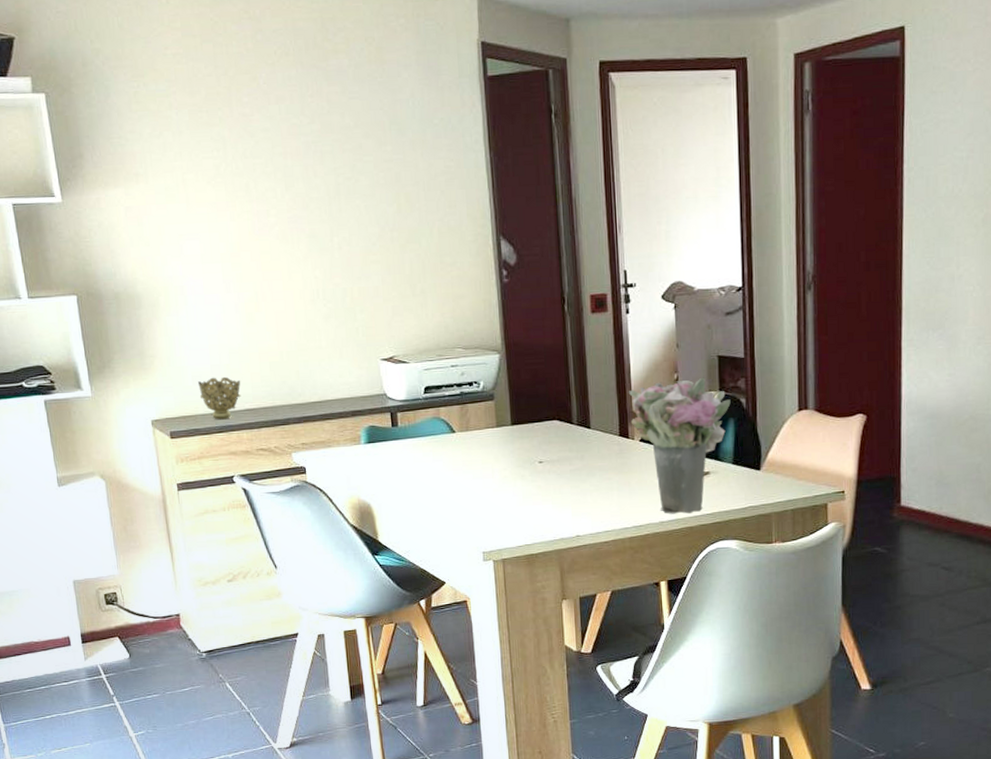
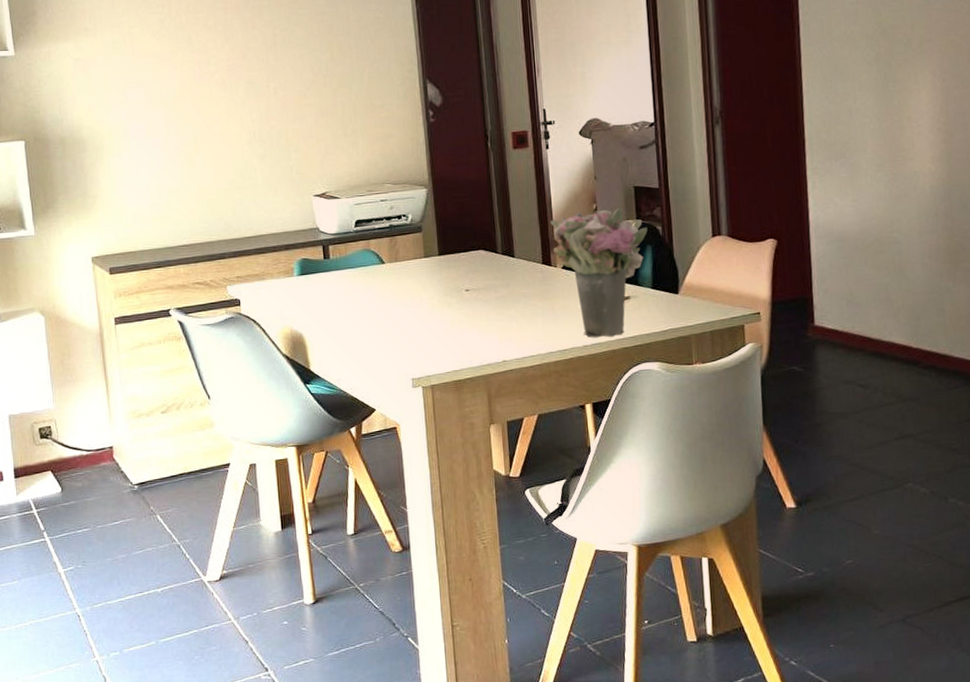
decorative bowl: present [198,376,241,420] -> none [138,214,179,256]

